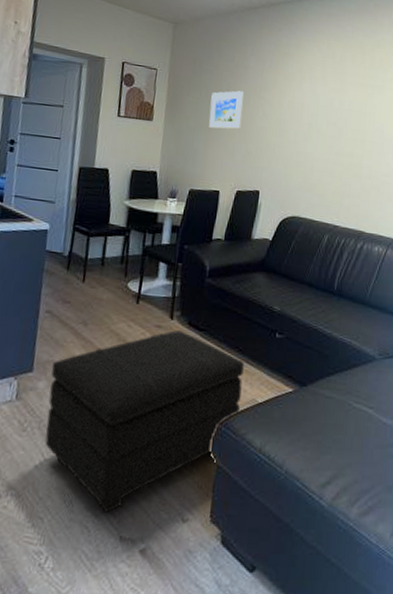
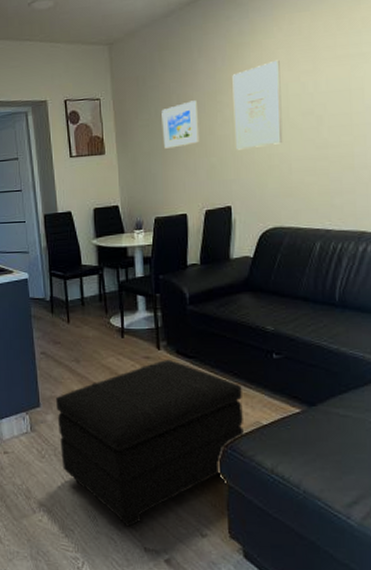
wall art: none [271,74,316,145] -> present [232,60,283,150]

